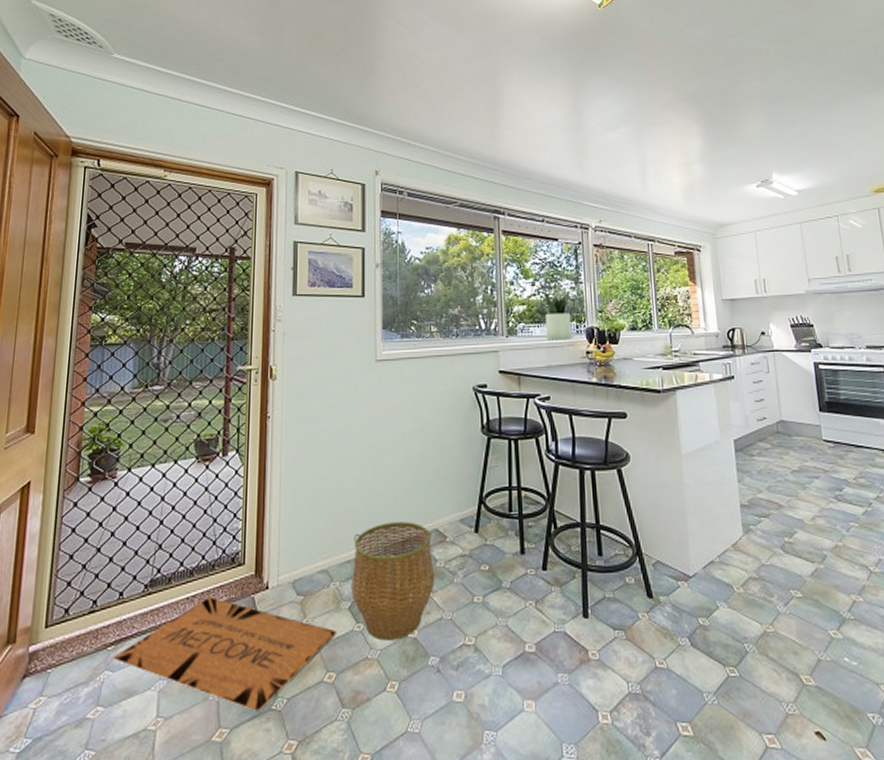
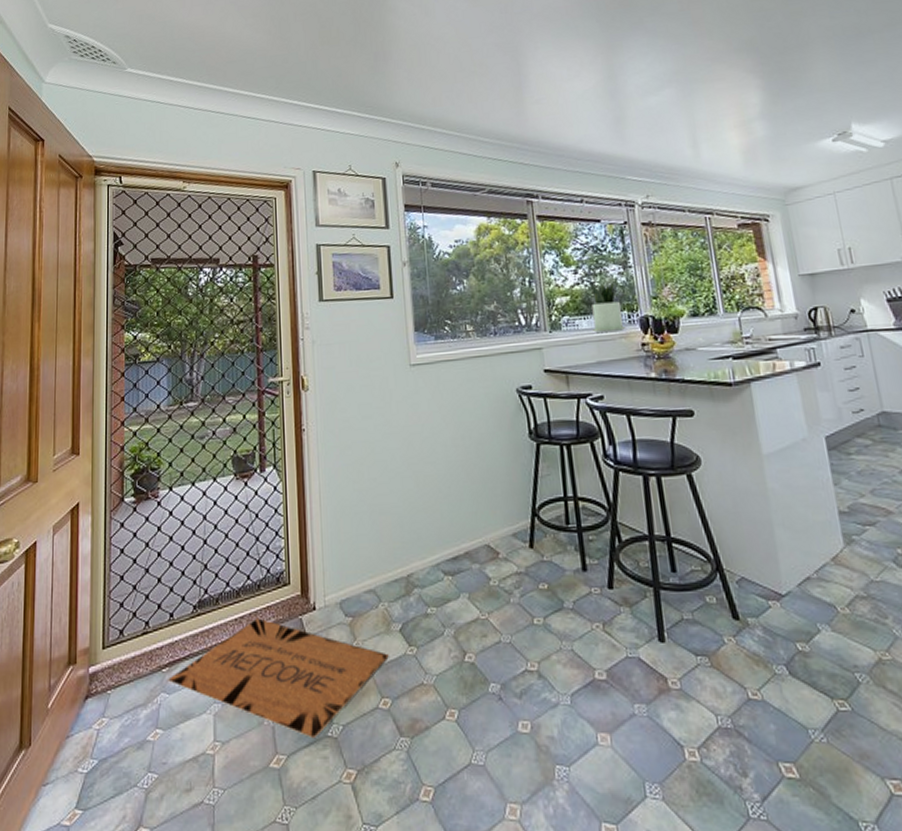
basket: present [350,522,435,641] -> none [400,537,490,665]

